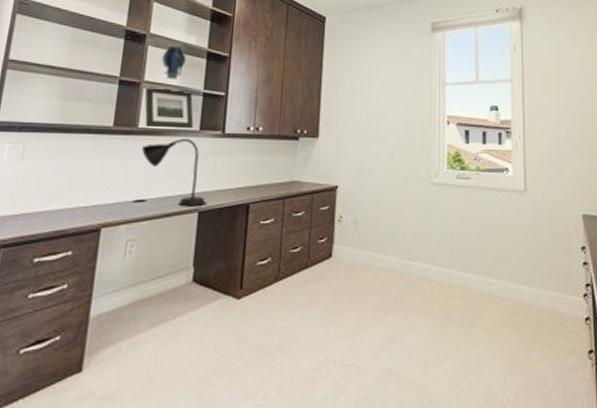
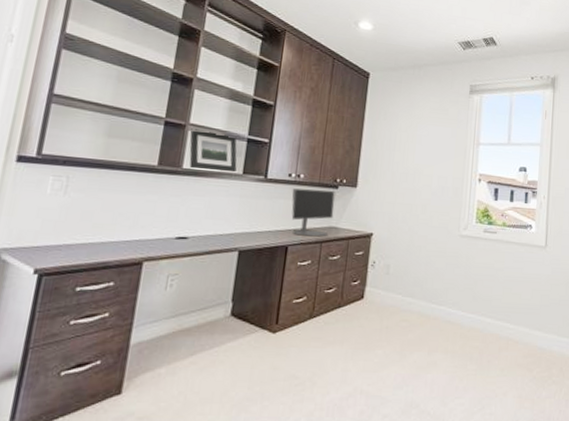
desk lamp: present [142,139,207,207] -> none [185,181,247,246]
vase: present [162,44,186,79] -> none [207,89,232,124]
computer monitor: none [251,142,296,193] -> present [291,188,335,237]

